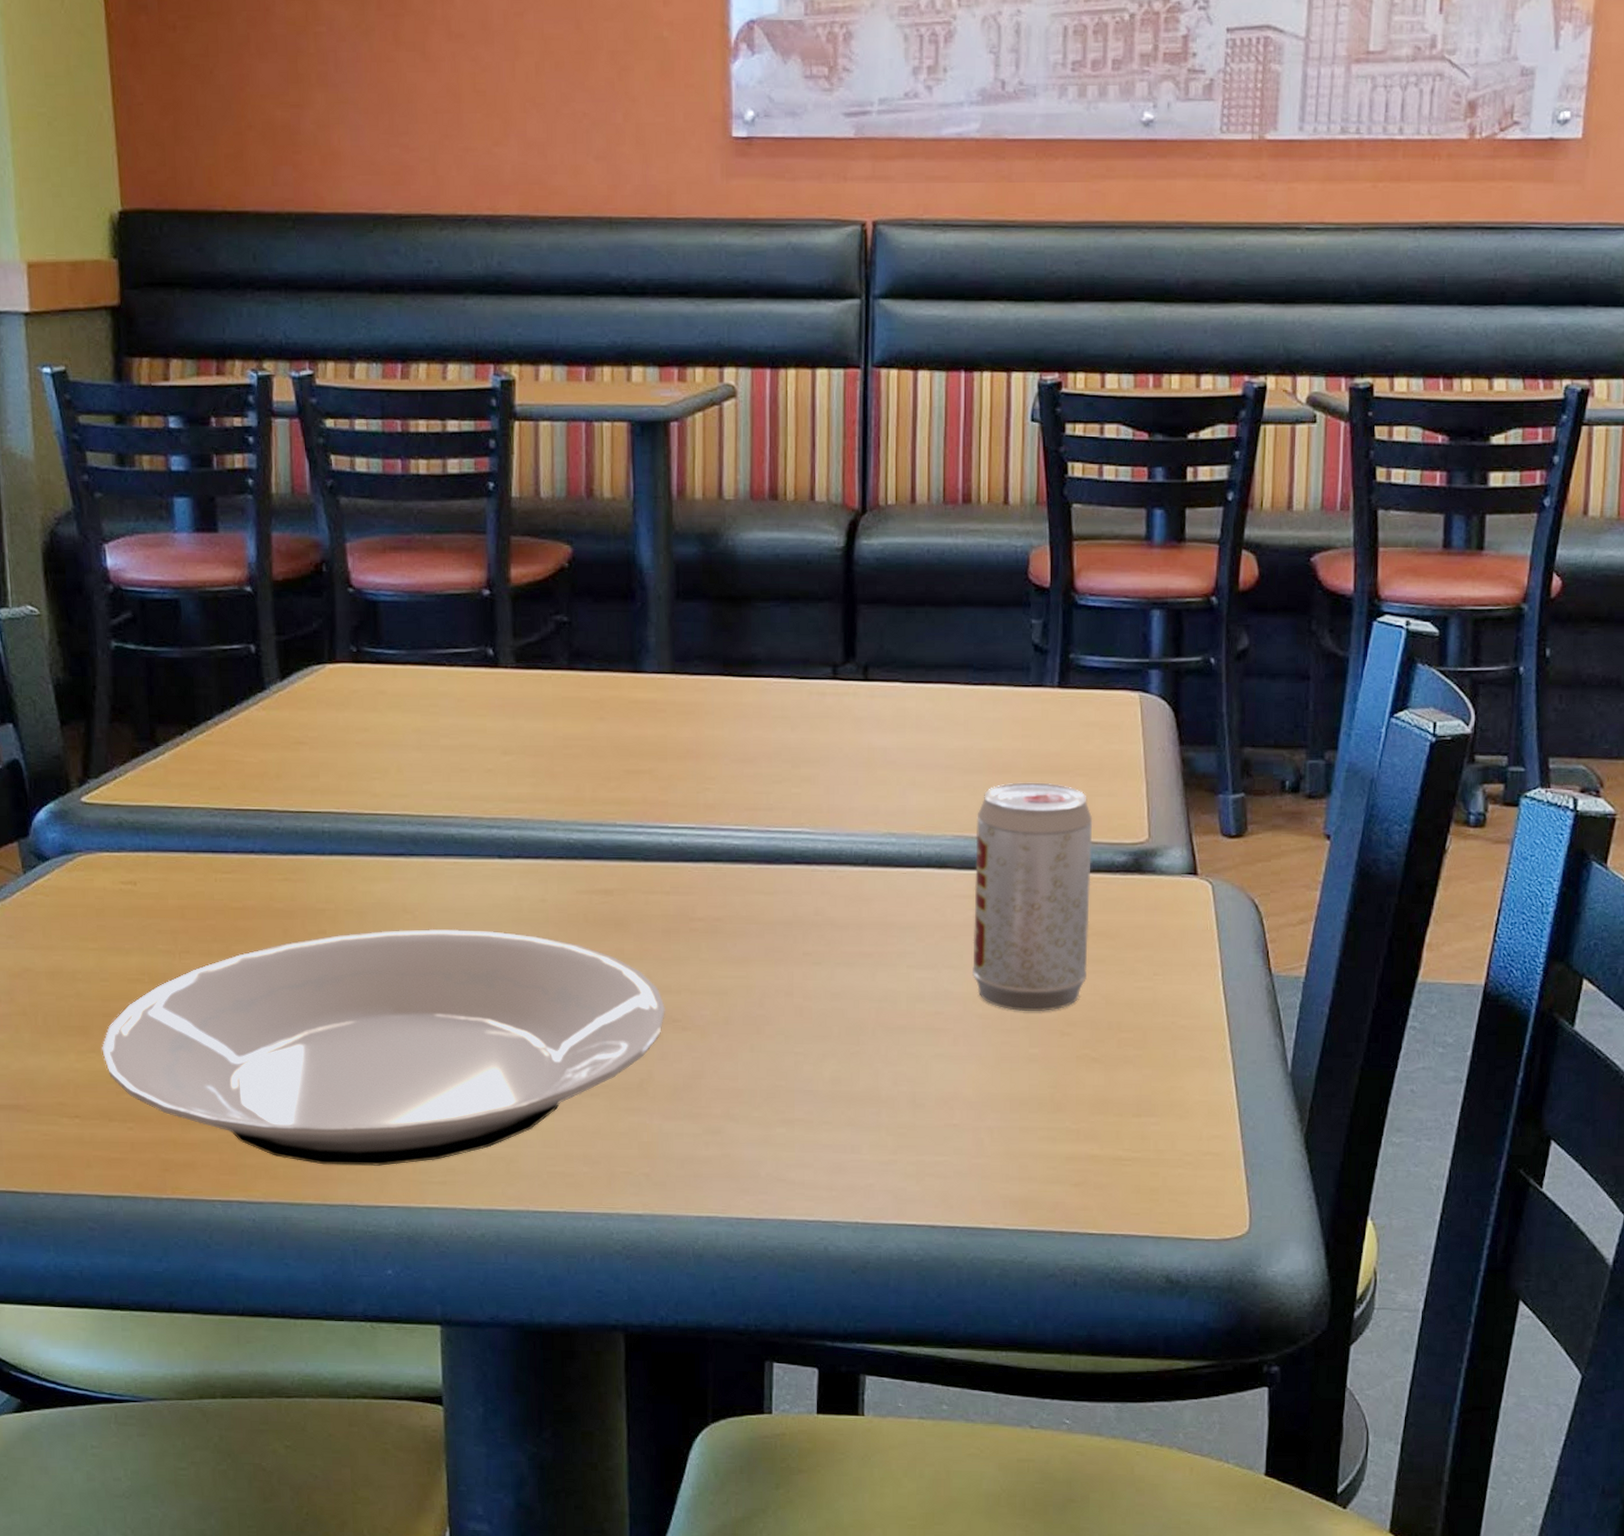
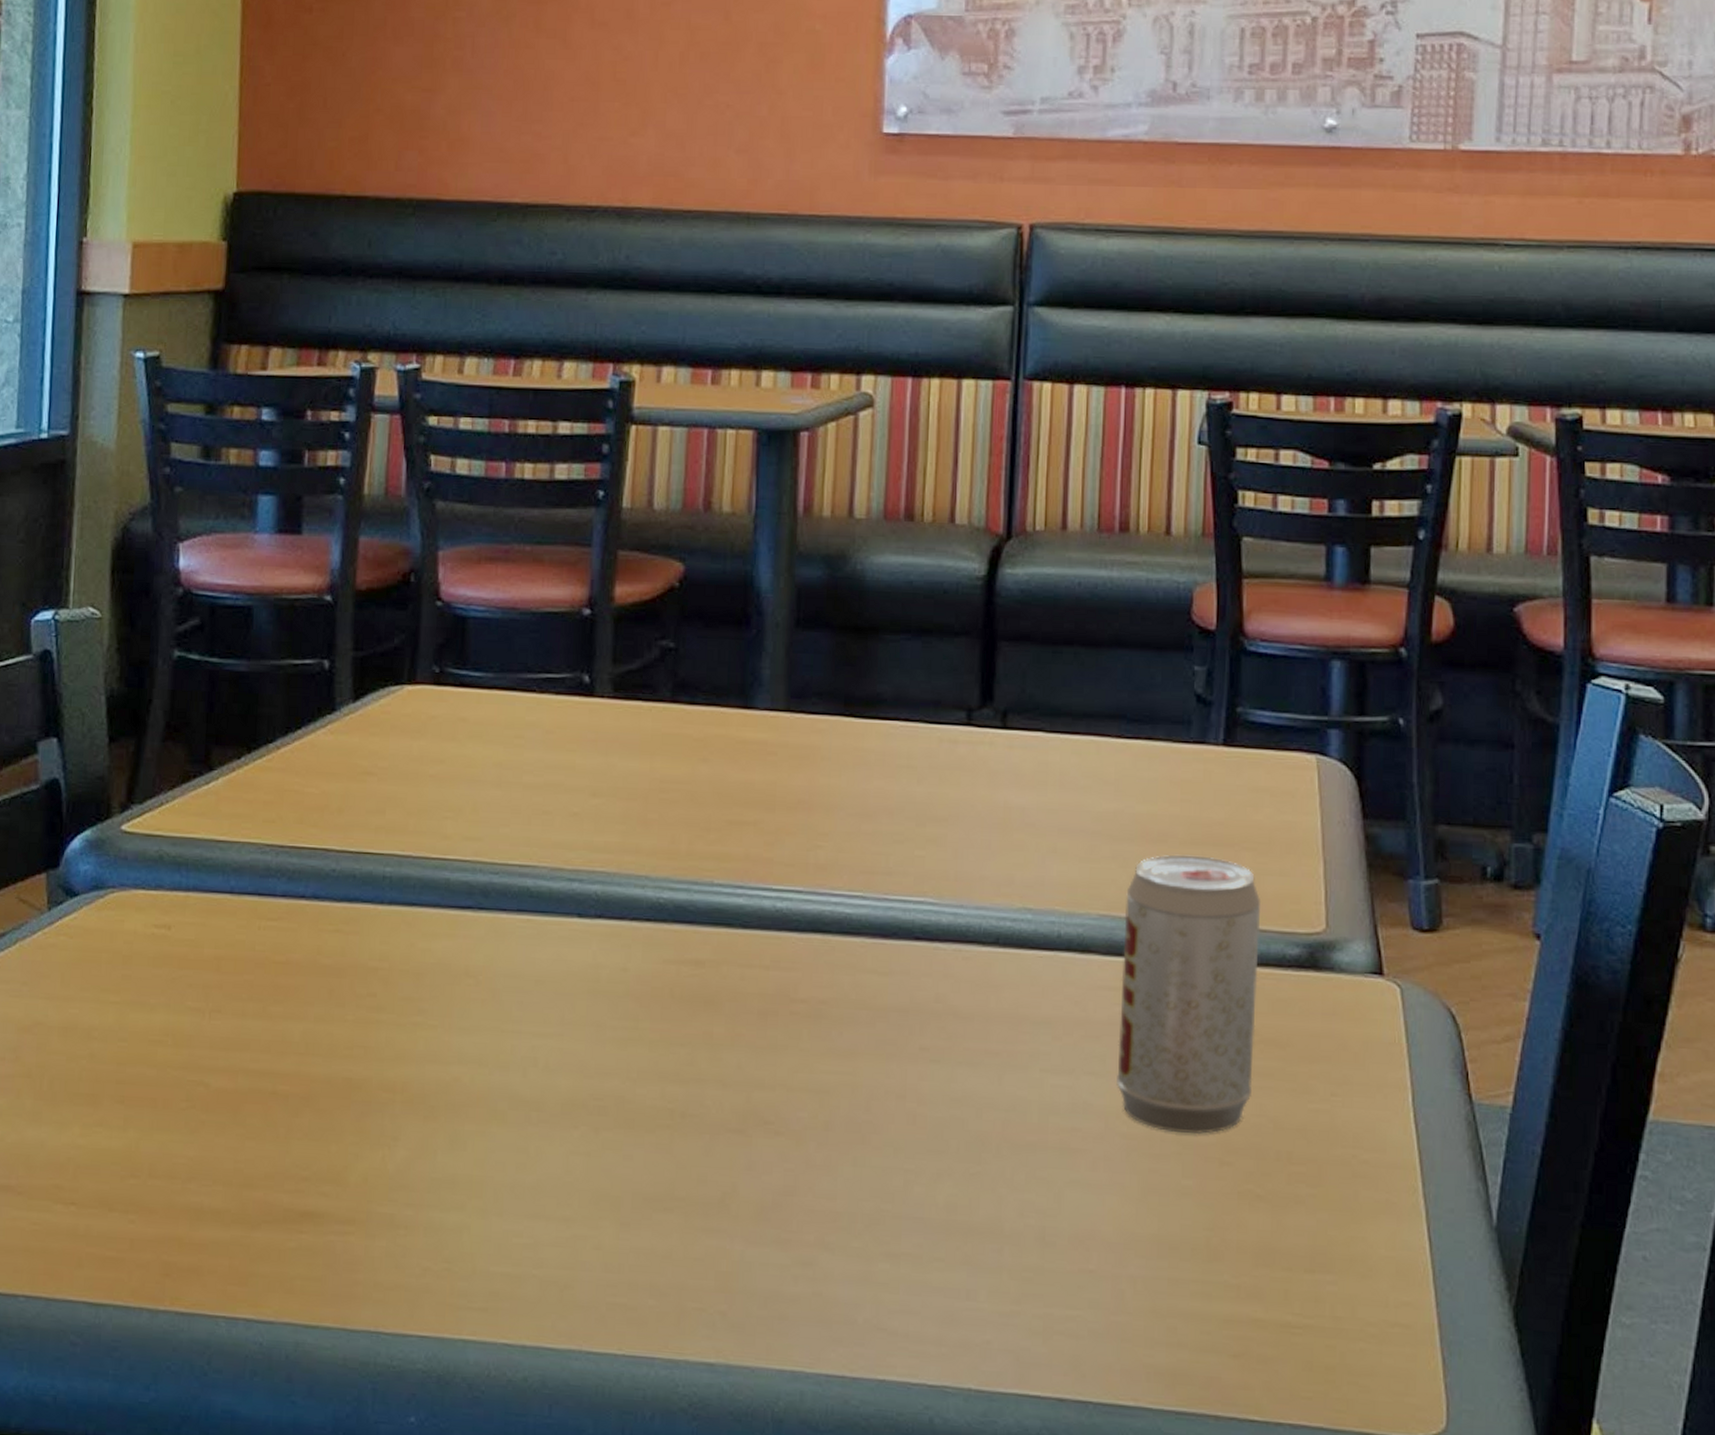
plate: present [102,928,666,1166] -> none [110,995,758,1284]

